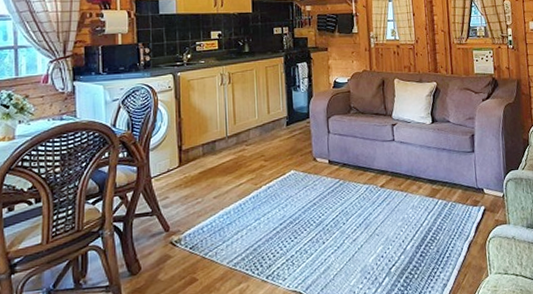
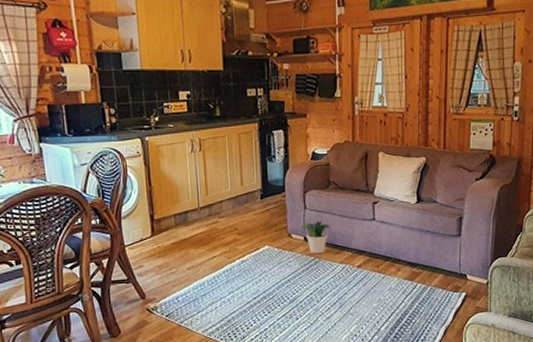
potted plant: none [325,144,353,176] -> present [301,221,331,253]

